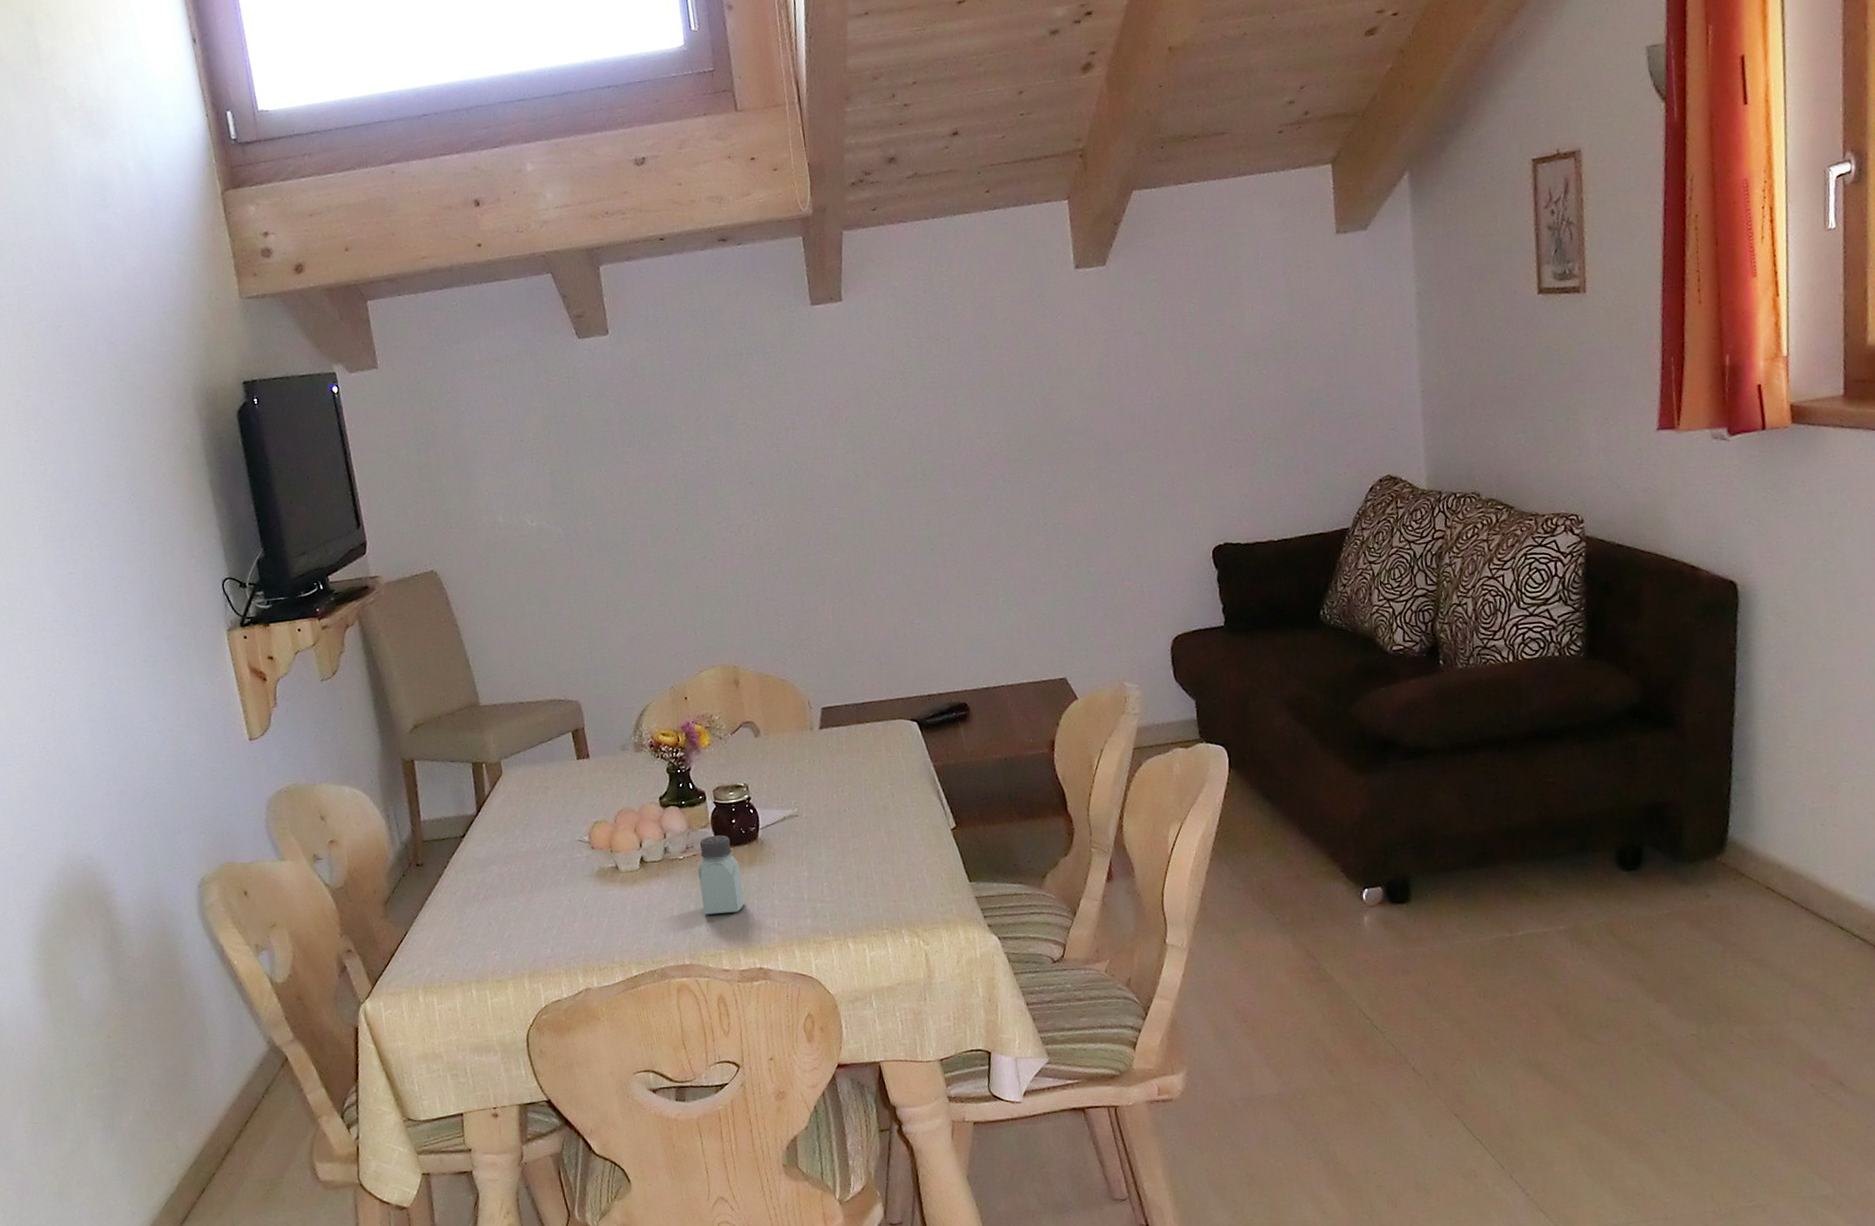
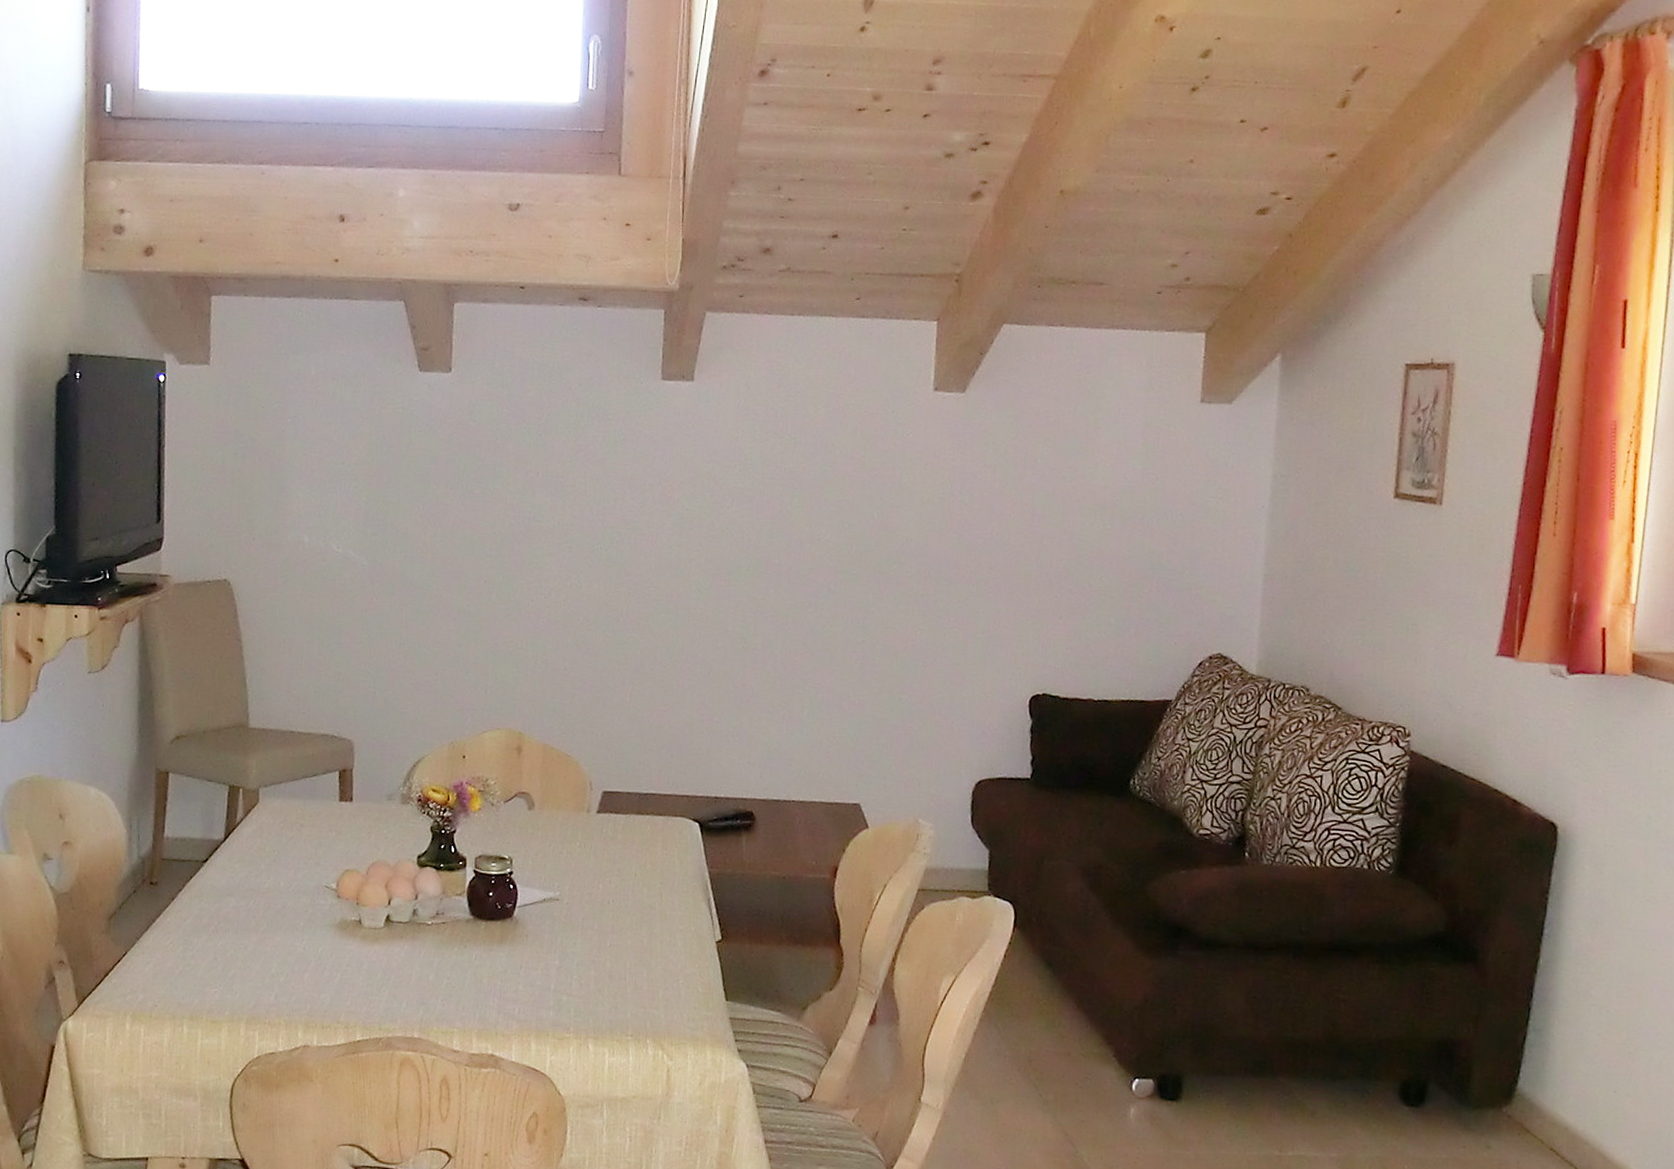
saltshaker: present [697,834,744,915] -> none [443,905,489,992]

